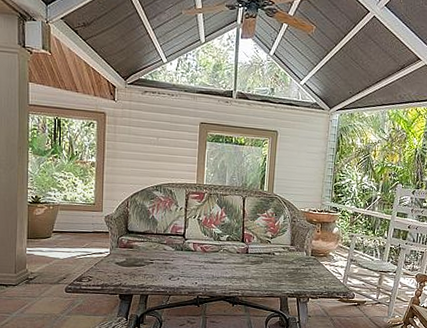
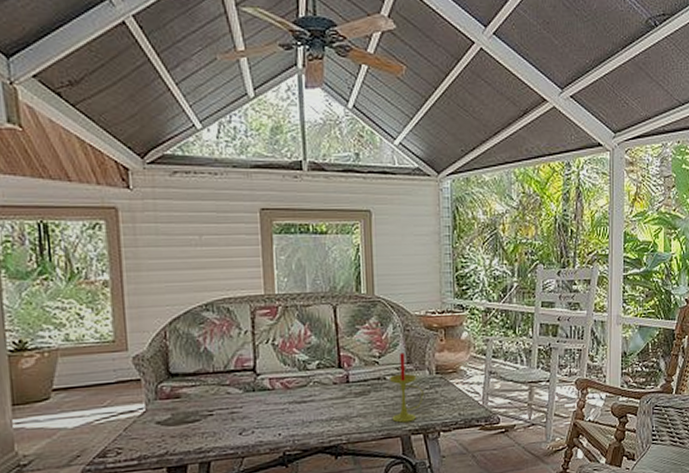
candle: none [275,237,301,288] -> present [388,352,424,423]

